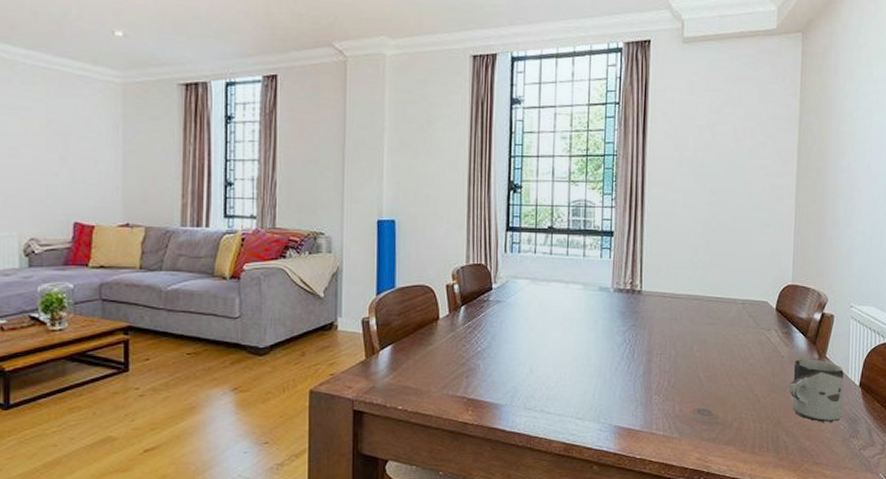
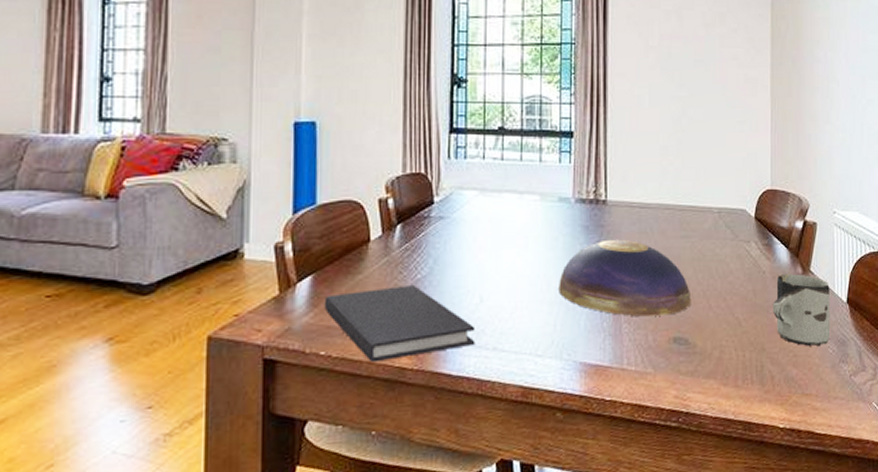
diary: none [401,355,526,417] -> present [324,284,476,363]
decorative bowl: none [597,324,715,390] -> present [559,239,691,317]

